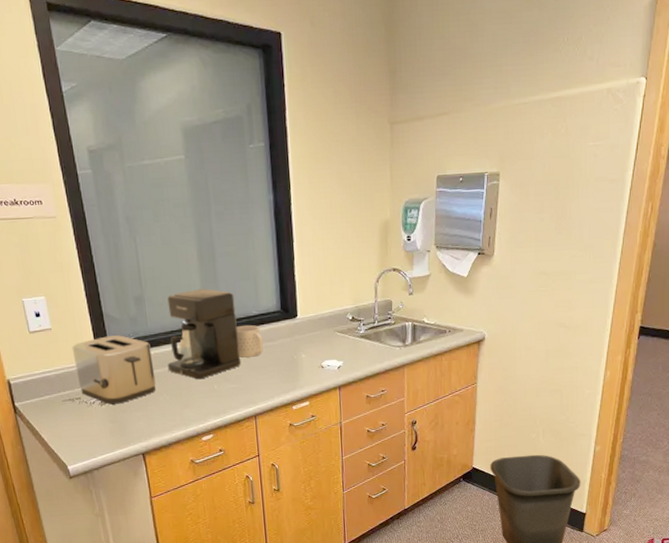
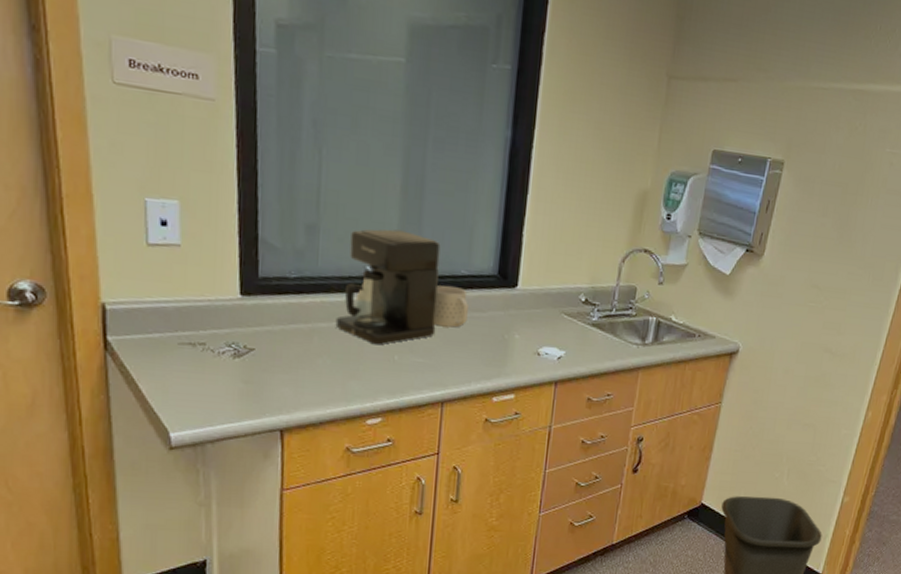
toaster: present [71,335,156,405] -> none [205,267,317,360]

